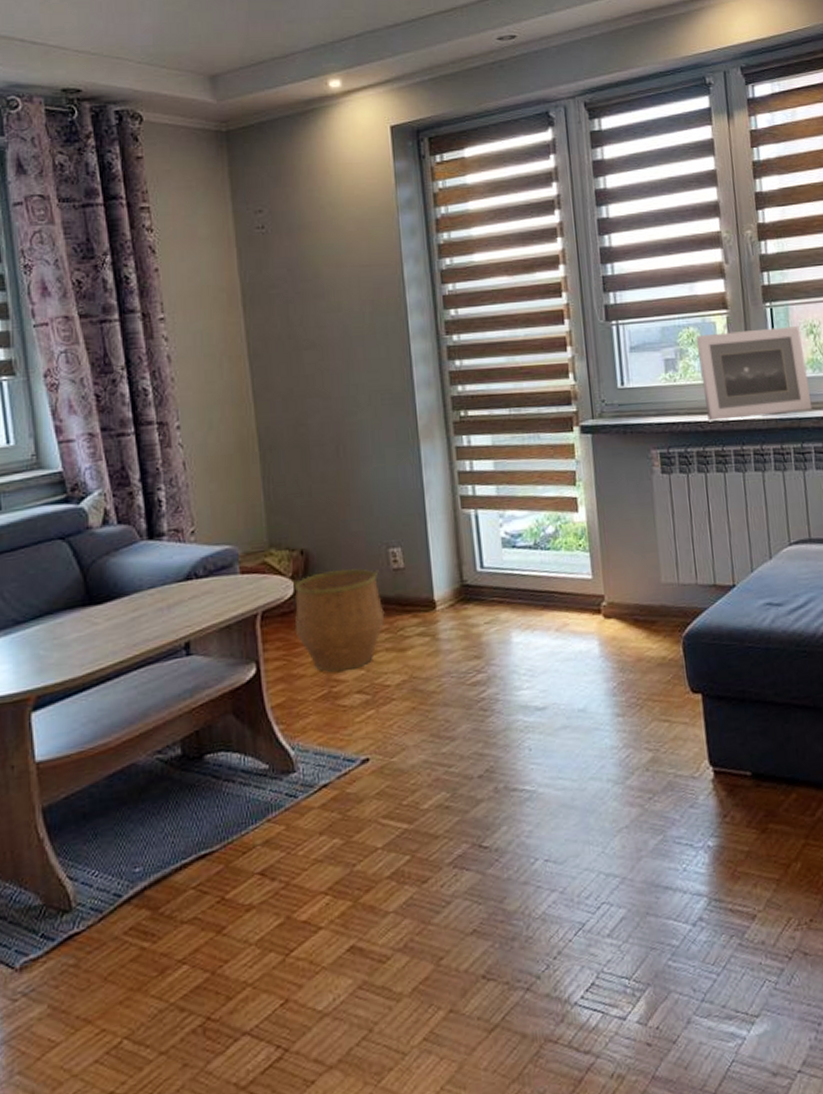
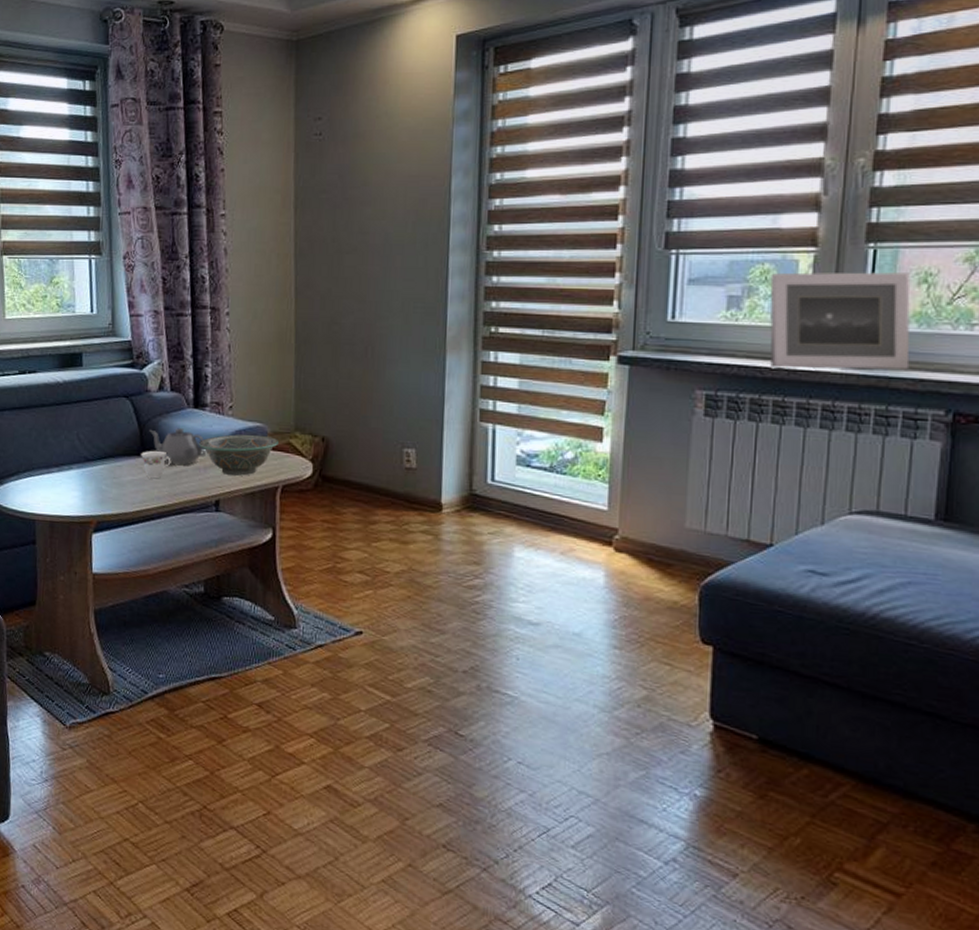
teacup: none [85,595,126,632] -> present [140,450,171,479]
teapot: none [95,565,168,613] -> present [149,428,206,466]
decorative bowl: none [157,558,254,611] -> present [198,434,280,476]
basket: present [292,568,385,673] -> none [309,459,393,552]

